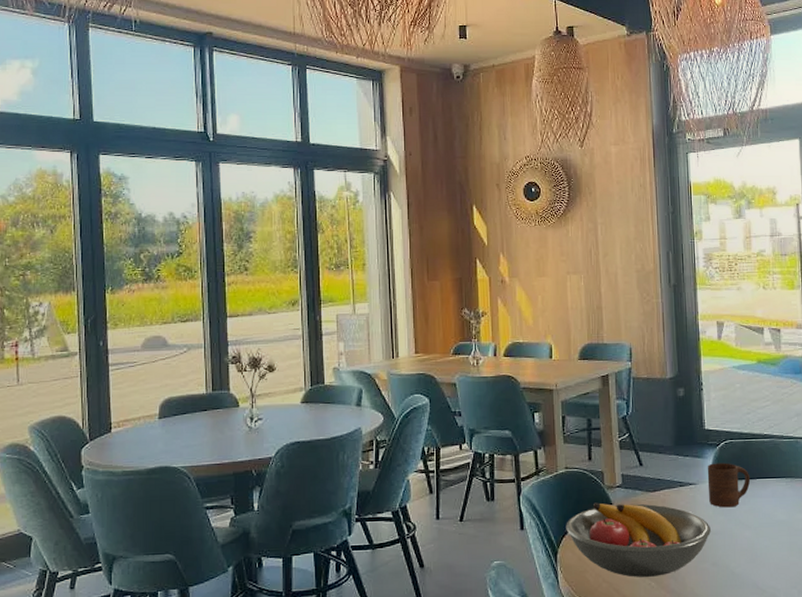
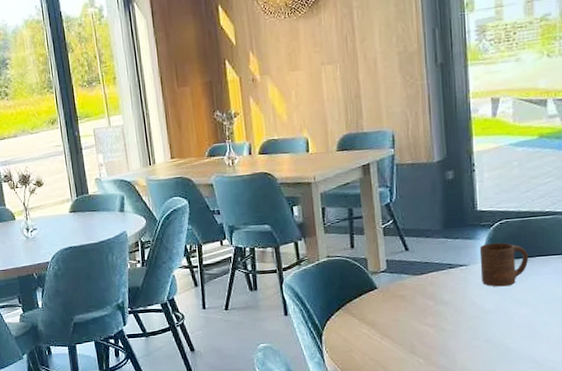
fruit bowl: present [566,502,711,577] -> none [330,286,483,355]

